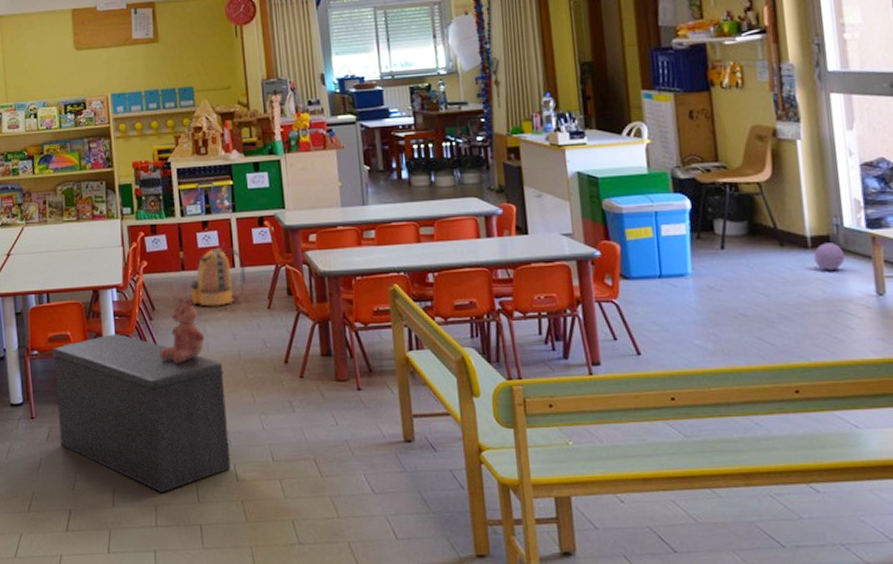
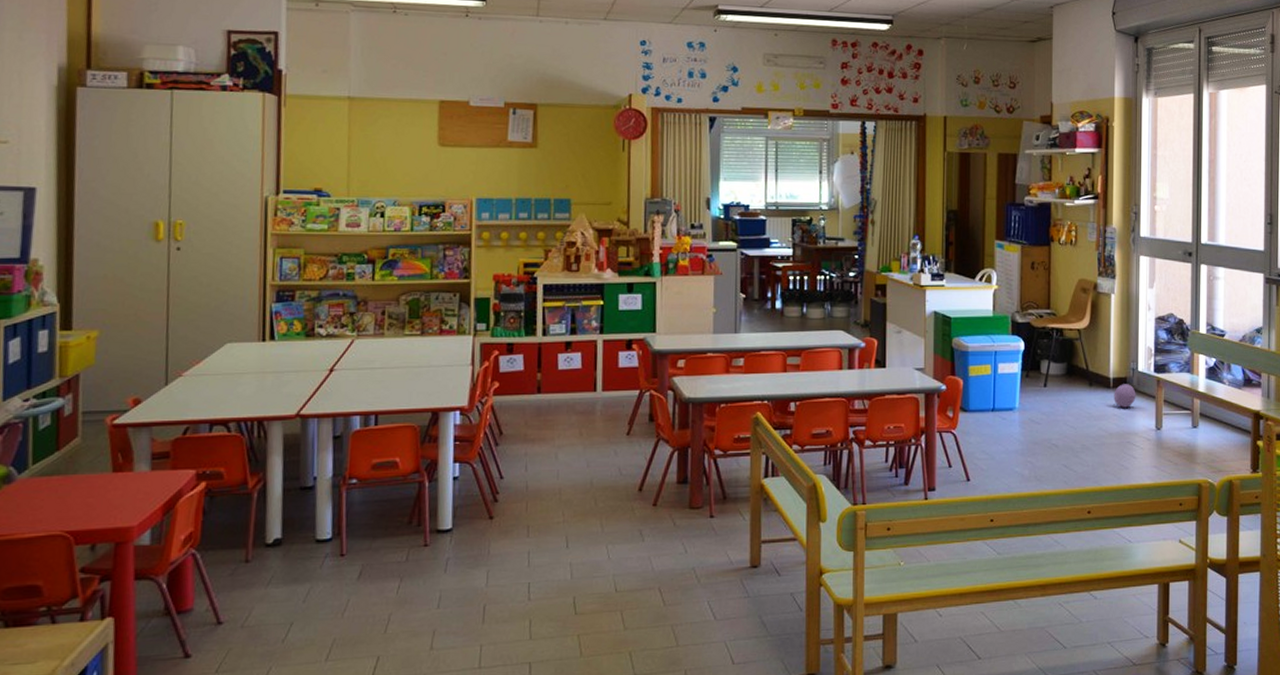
bench: present [53,334,231,494] -> none [374,461,573,632]
teddy bear: present [160,297,205,363] -> none [503,421,556,492]
backpack: present [189,242,247,307] -> none [543,364,608,432]

